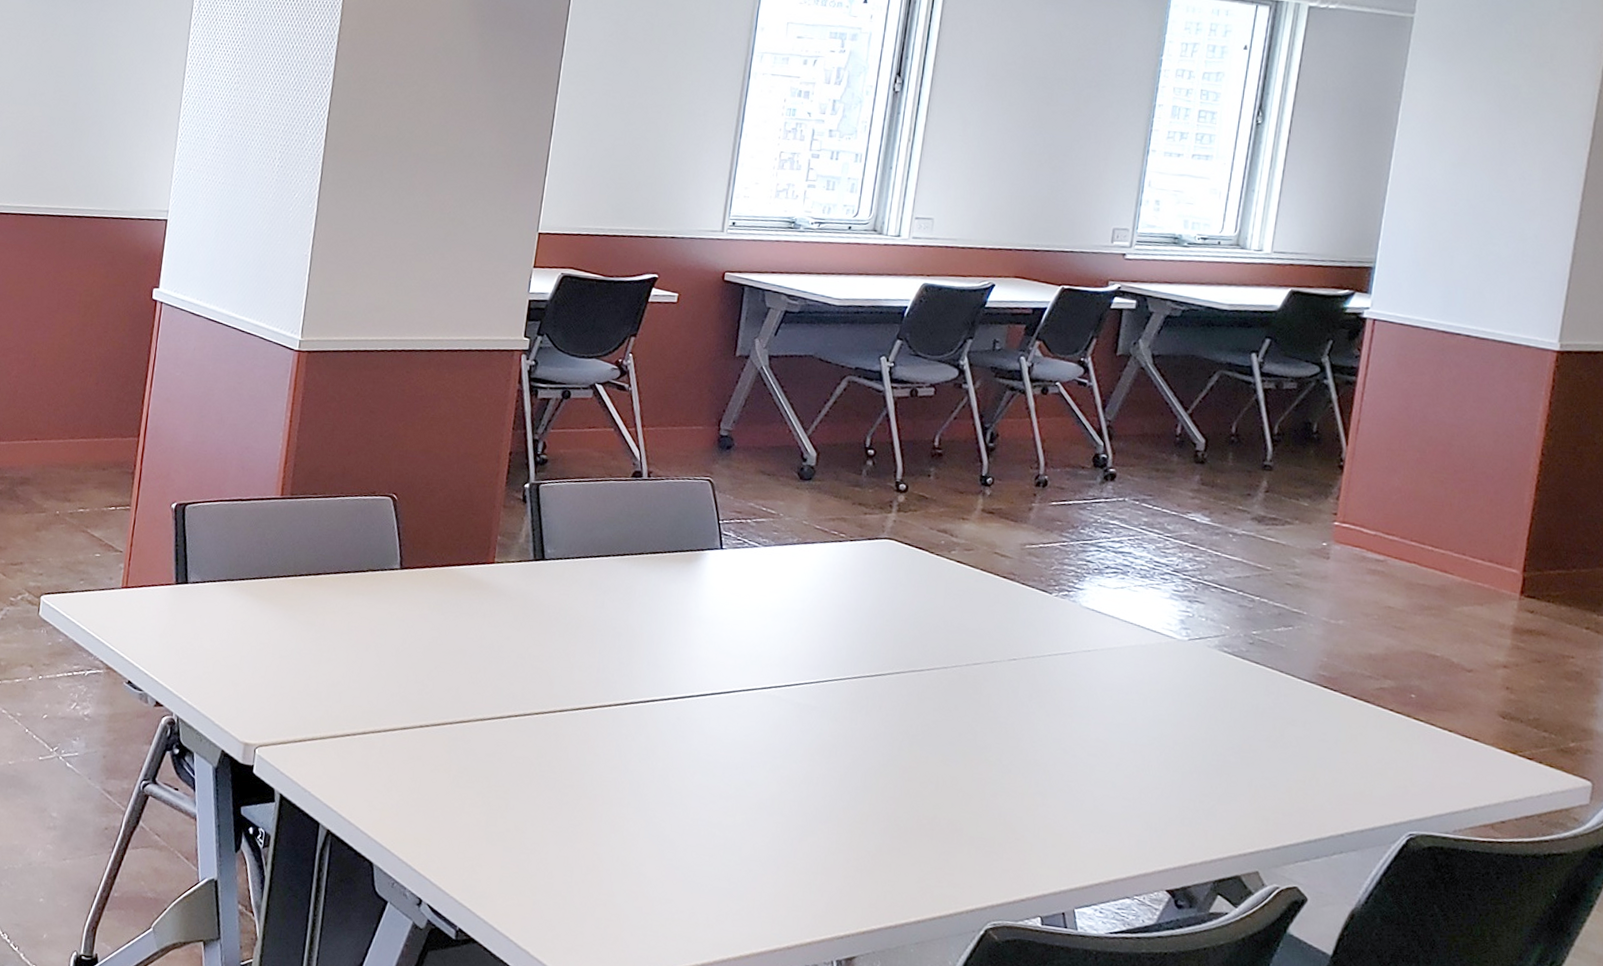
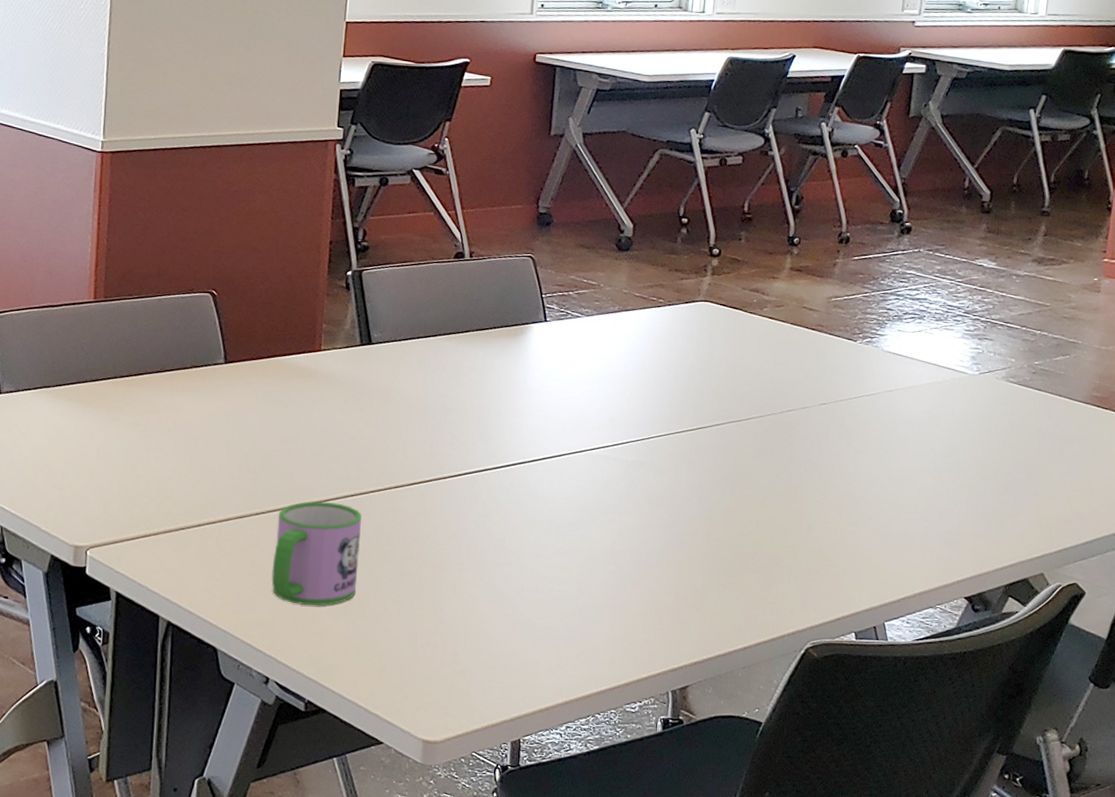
mug: none [431,718,525,829] -> present [271,501,363,606]

